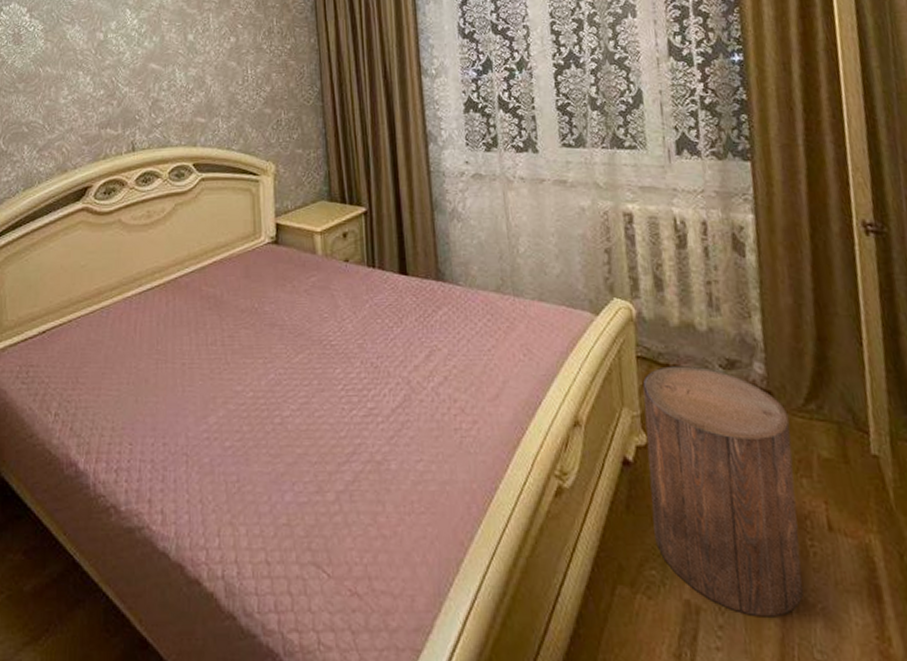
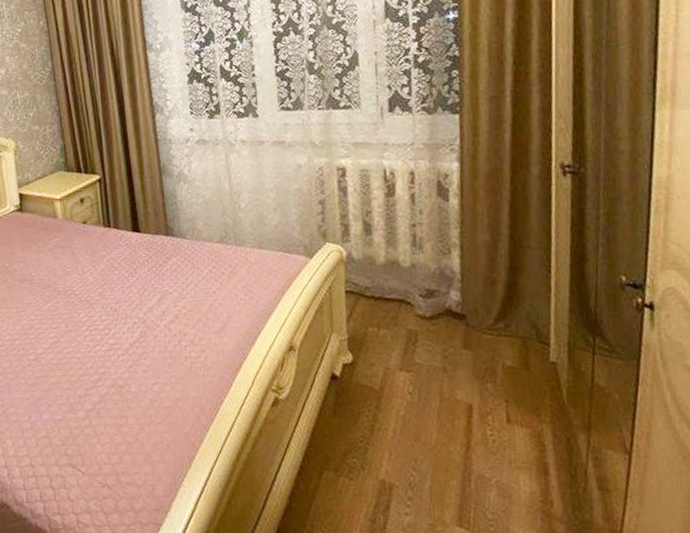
stool: present [642,366,803,617] -> none [350,296,481,490]

